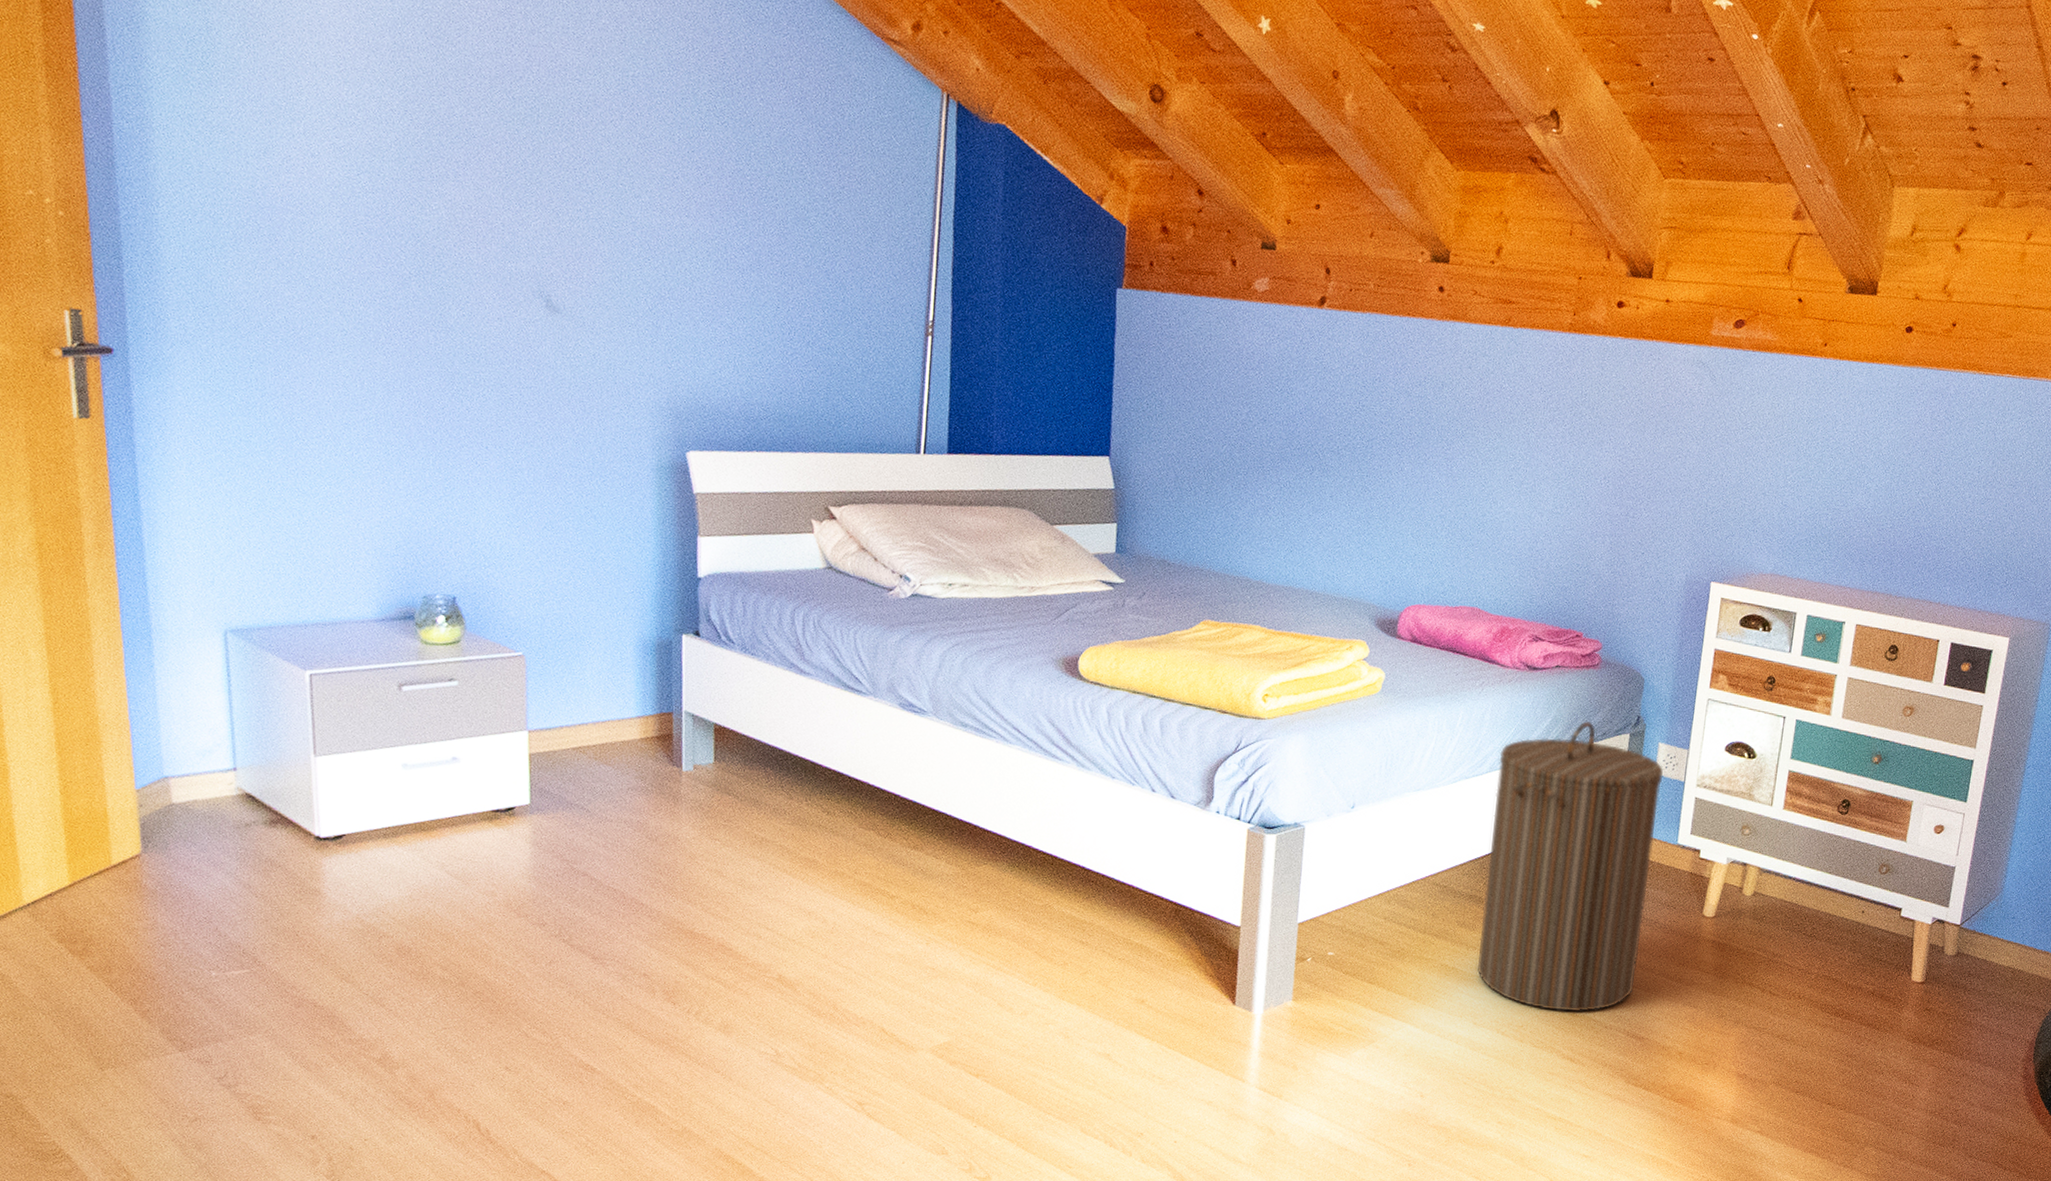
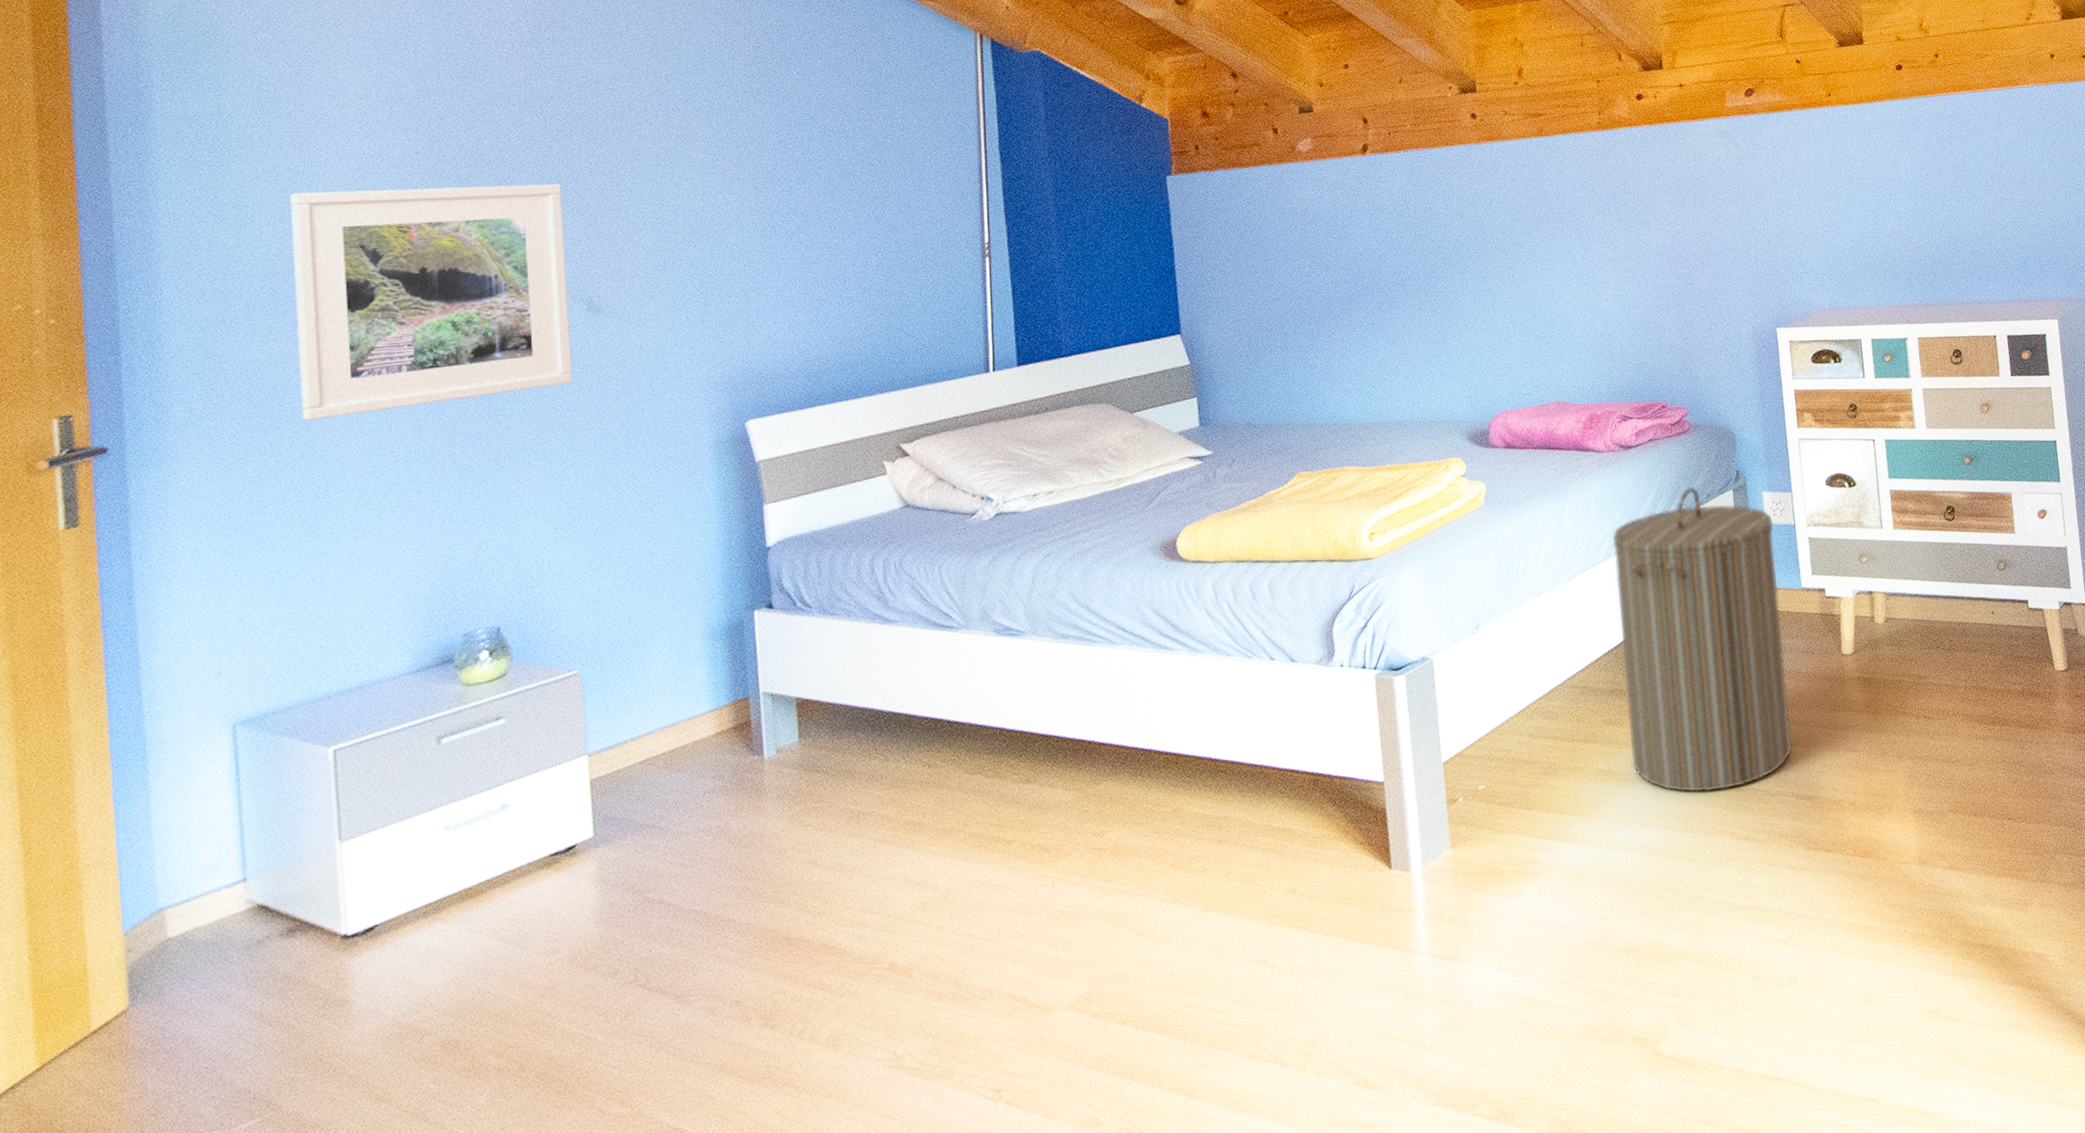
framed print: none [273,128,530,379] -> present [290,184,573,421]

